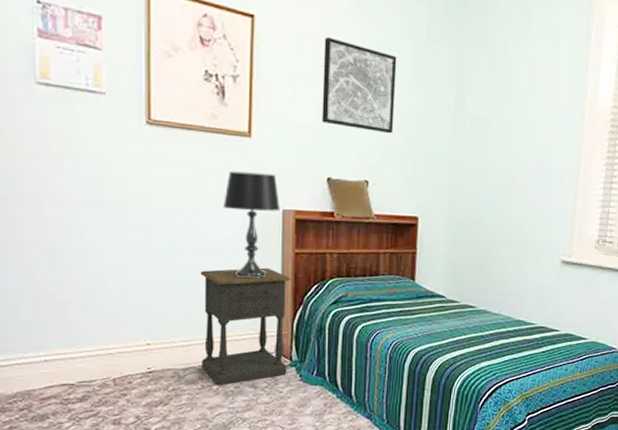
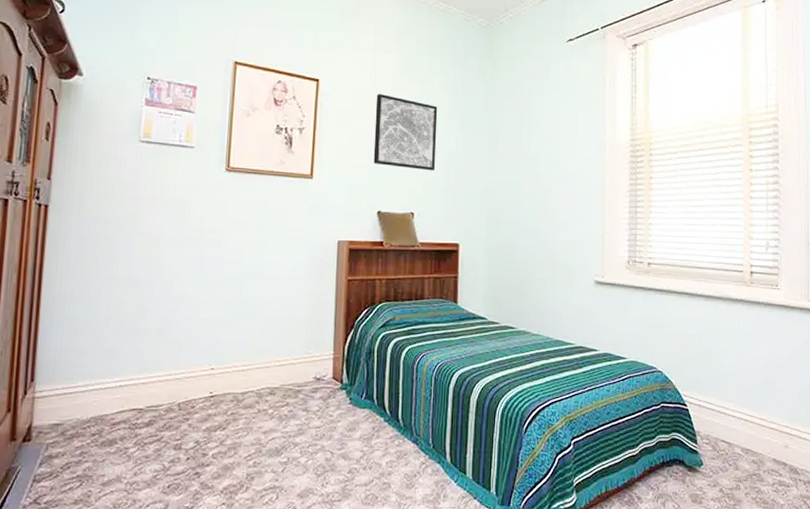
nightstand: present [200,267,290,386] -> none [259,294,343,410]
table lamp: present [223,171,281,279] -> none [286,208,336,305]

